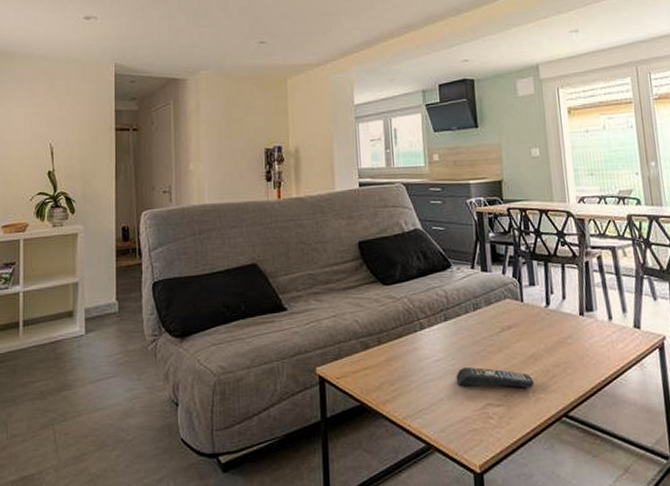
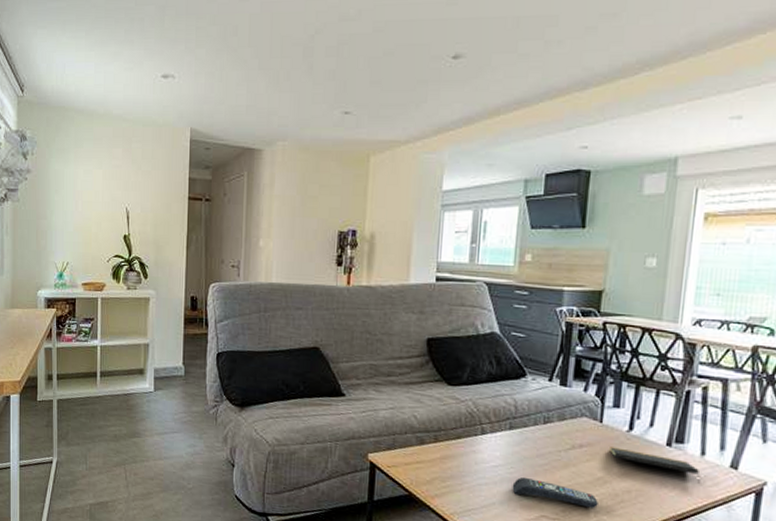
notepad: none [534,323,613,347] -> present [609,447,700,484]

